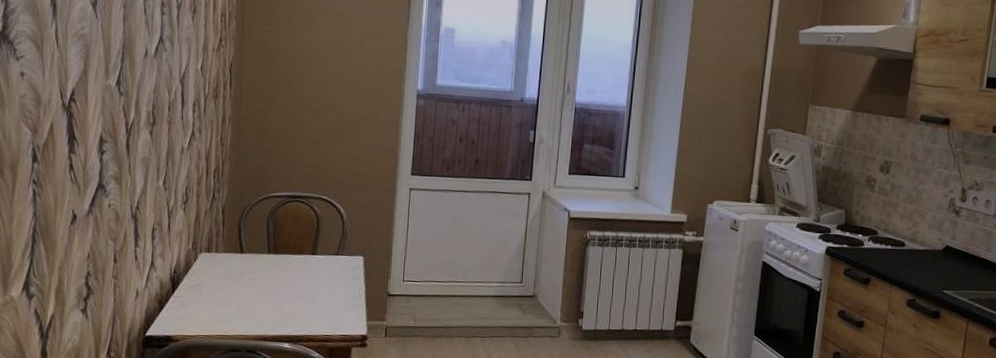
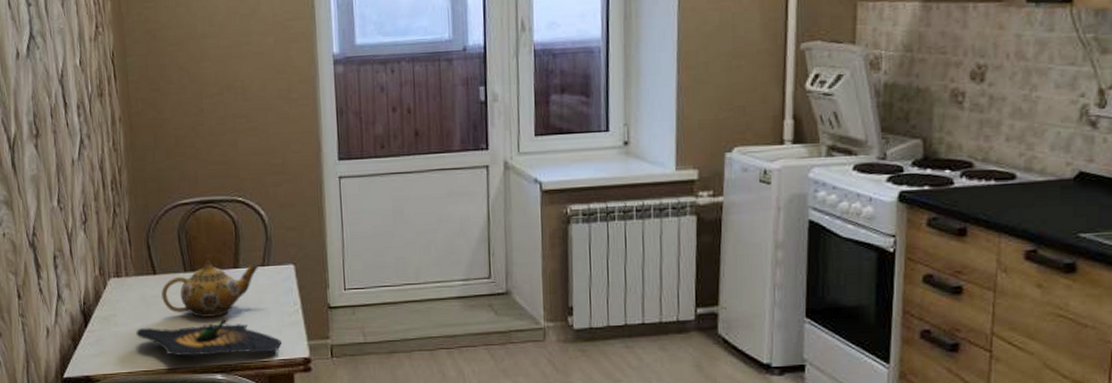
tequila: none [217,295,344,329] -> present [135,318,282,356]
teapot: none [245,245,333,294] -> present [161,259,258,317]

